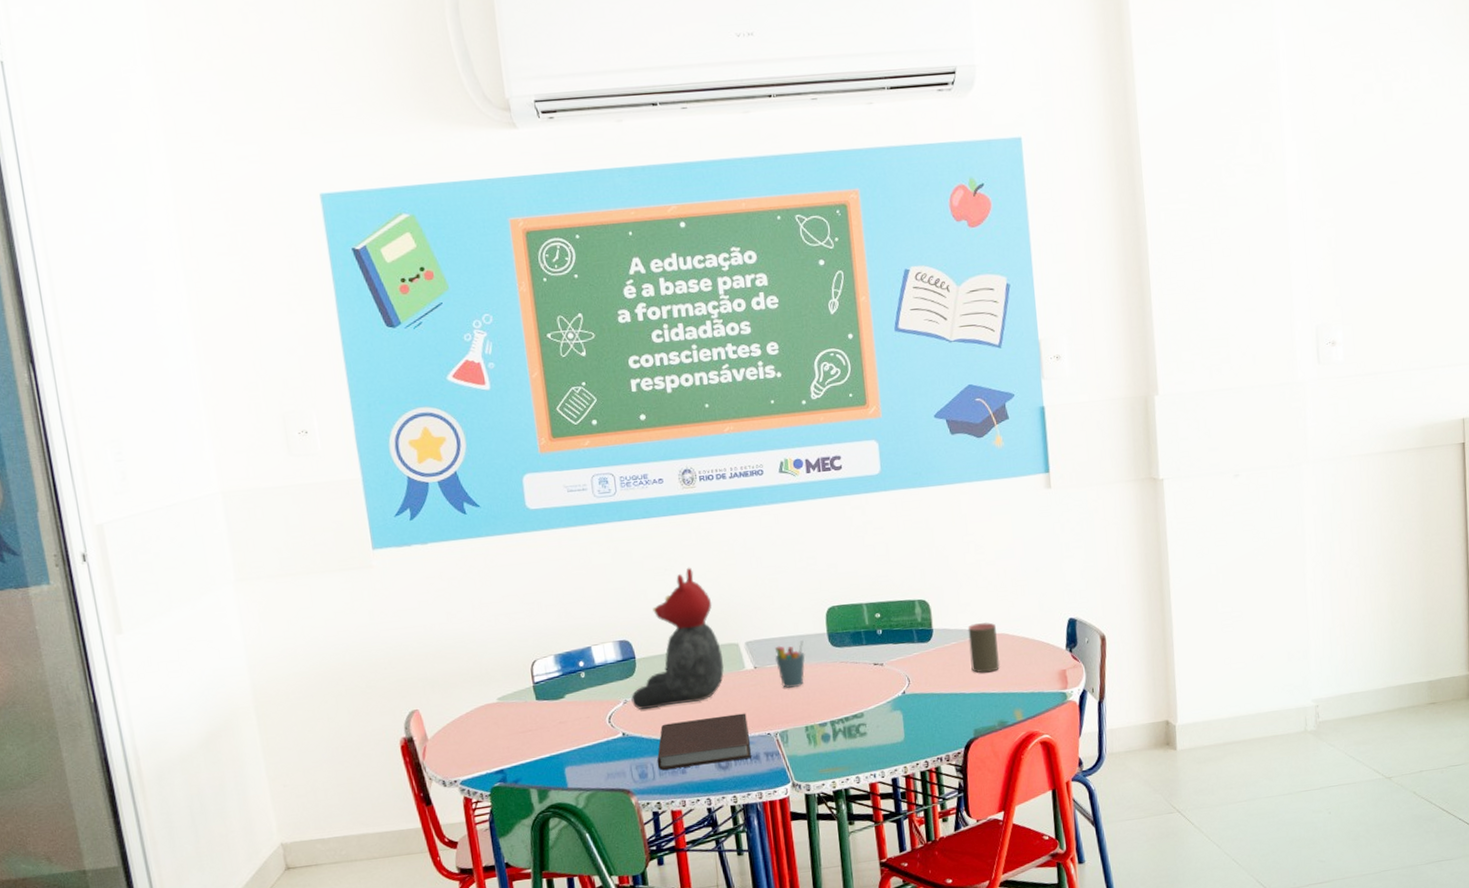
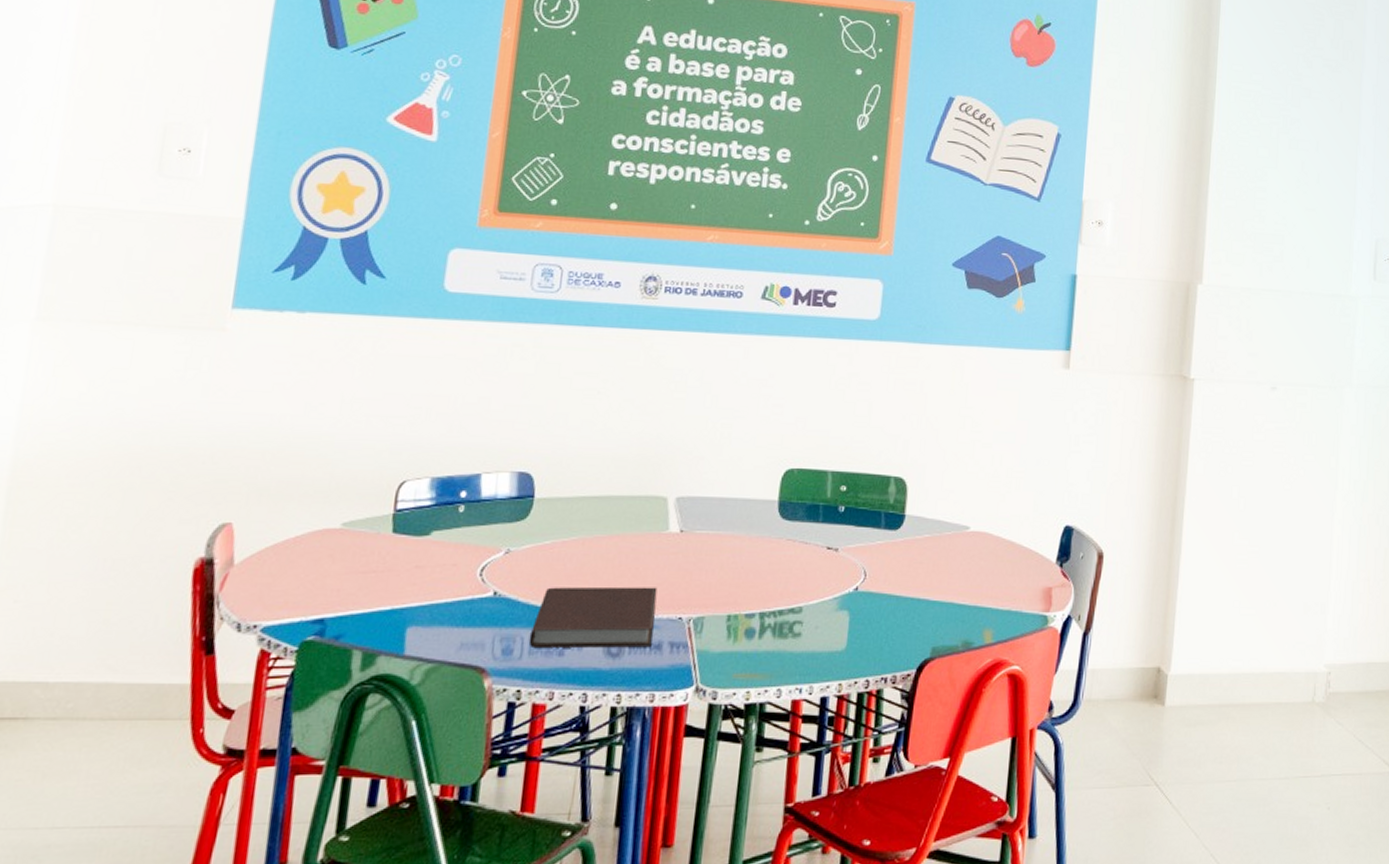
teddy bear: present [631,567,724,710] -> none [515,394,646,566]
pen holder: present [774,639,805,689] -> none [707,504,748,564]
cup: present [967,622,1000,673] -> none [942,516,980,578]

